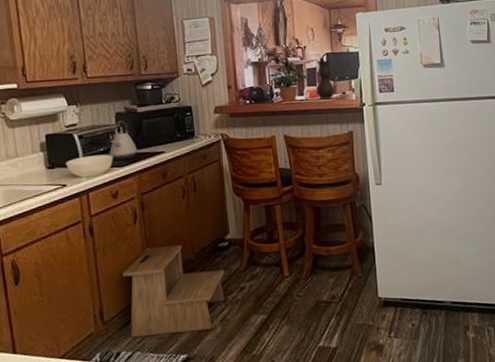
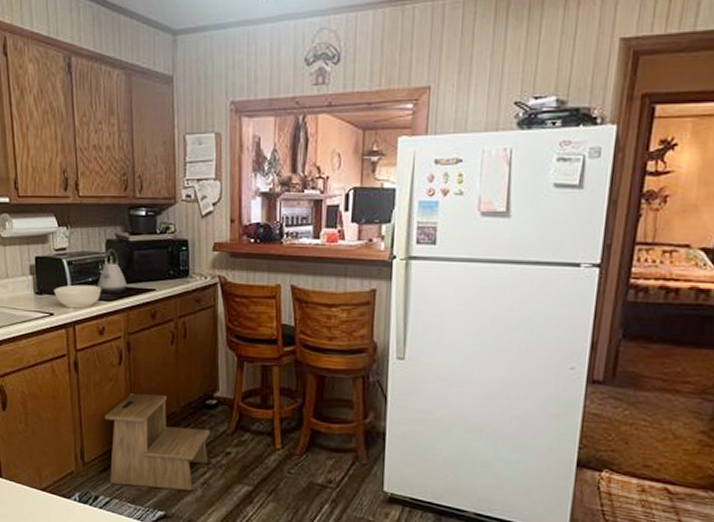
potted plant: present [267,57,312,103] -> none [278,188,333,247]
vase: present [315,60,336,100] -> none [335,196,362,246]

